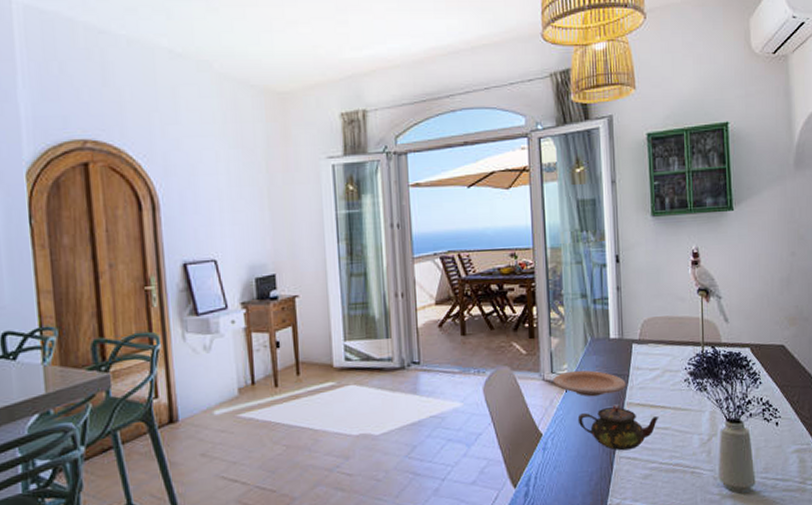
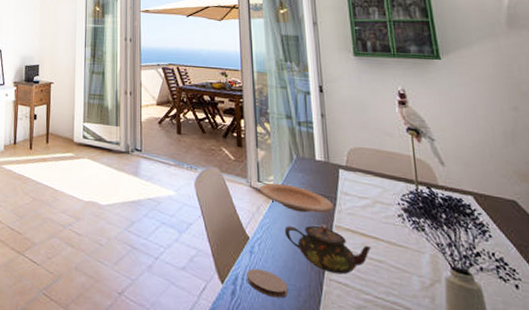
coaster: none [540,463,581,489] -> present [247,268,289,298]

